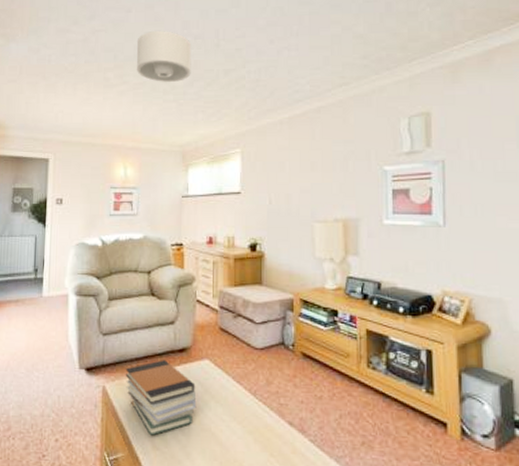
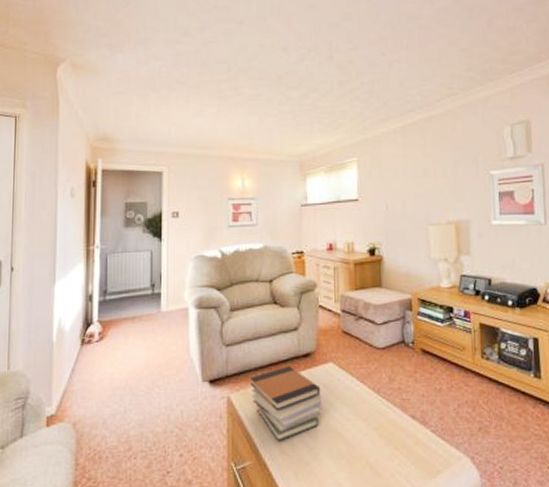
ceiling light: present [136,31,192,82] -> none [250,43,306,94]

